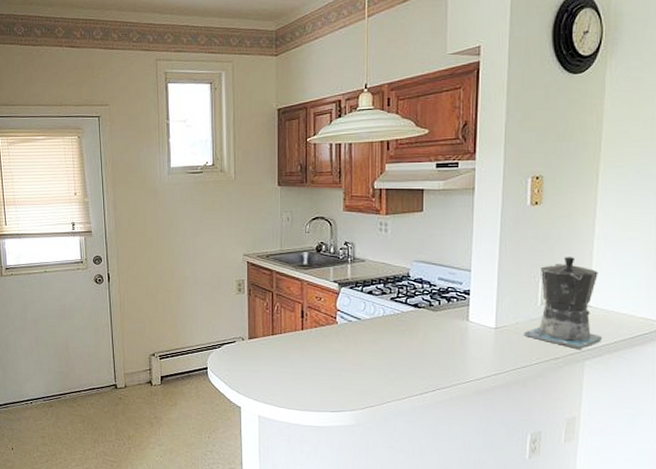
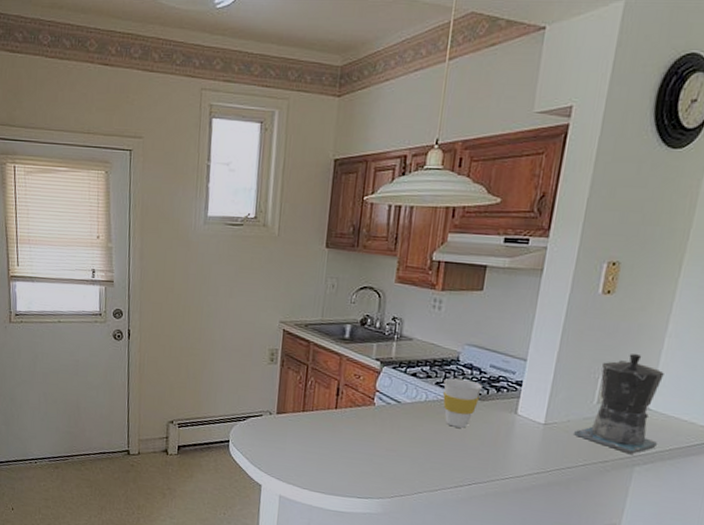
cup: none [398,292,434,338] -> present [442,378,482,428]

